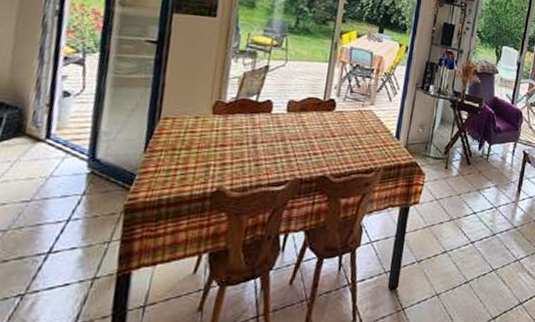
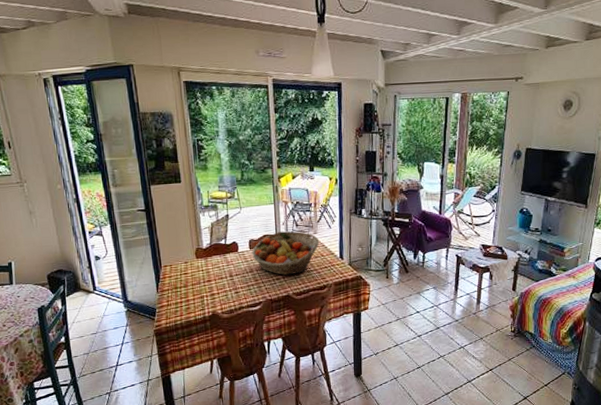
fruit basket: none [288,96,374,151] -> present [251,231,319,275]

